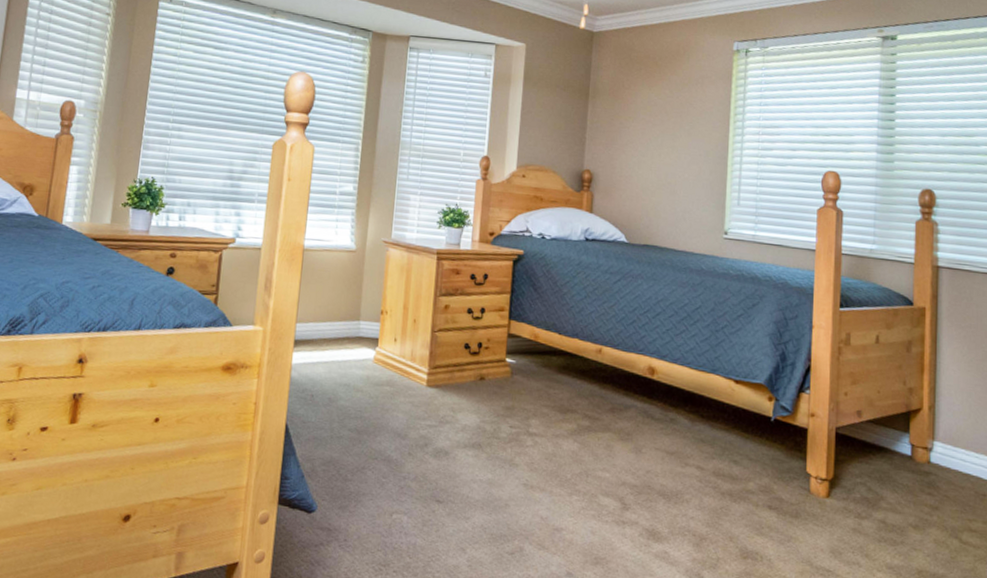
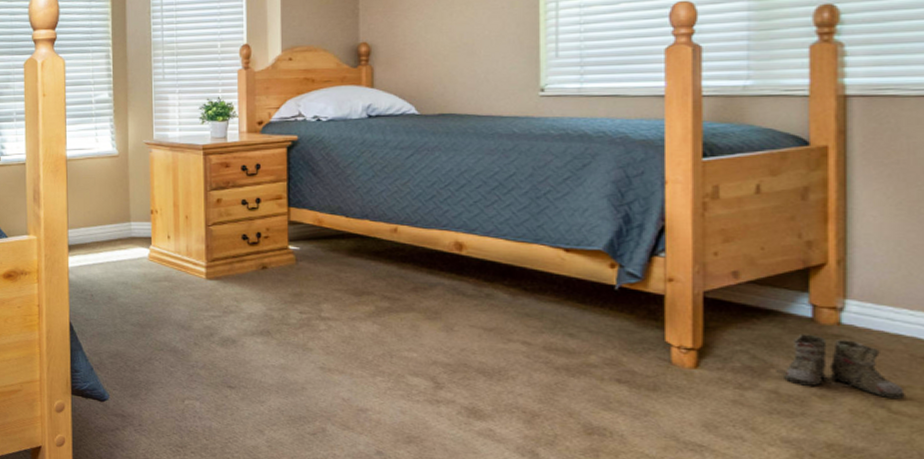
boots: none [885,469,971,532] -> present [776,333,905,400]

